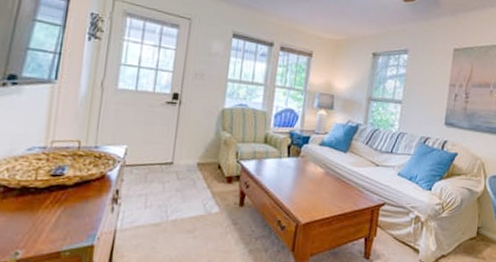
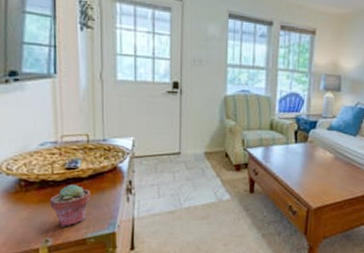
potted succulent: none [27,192,74,238] -> present [49,185,91,227]

